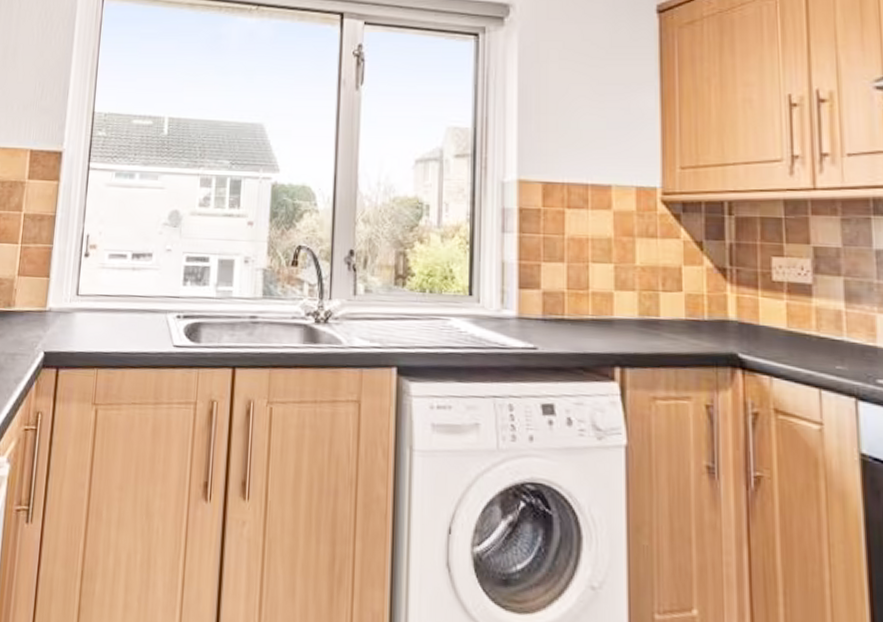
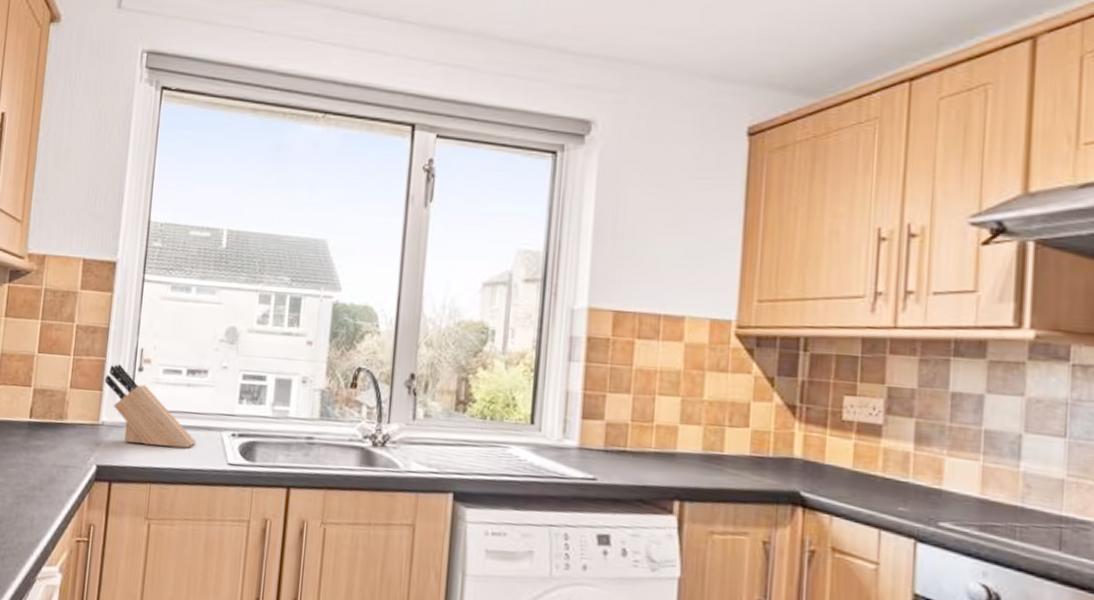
knife block: none [51,251,142,332] -> present [104,364,197,448]

